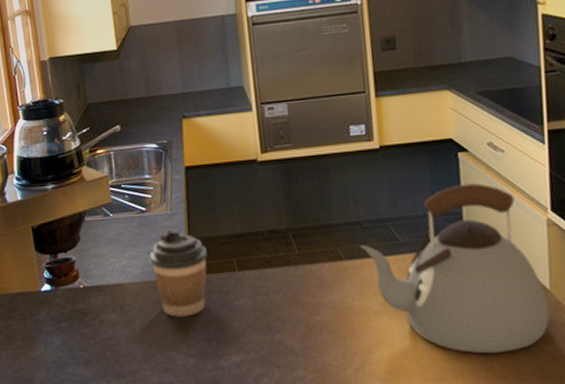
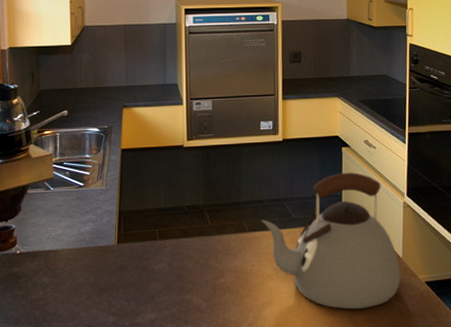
coffee cup: present [149,230,207,317] -> none [83,204,134,280]

